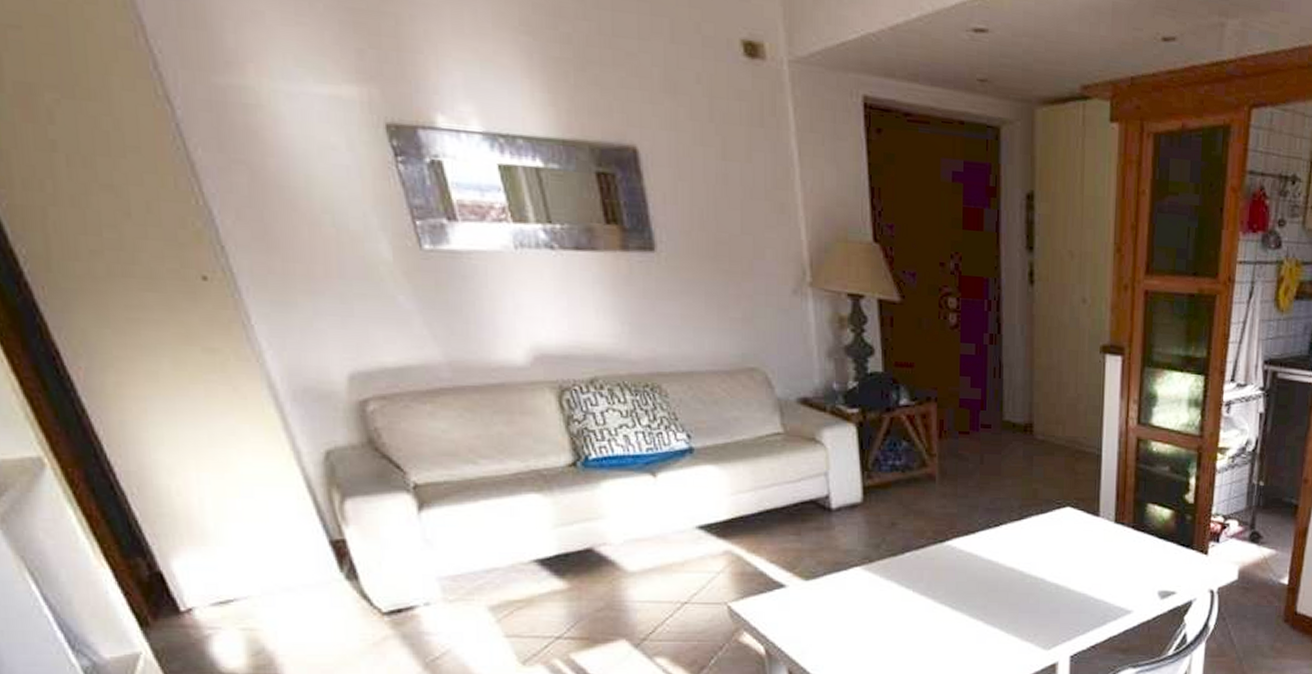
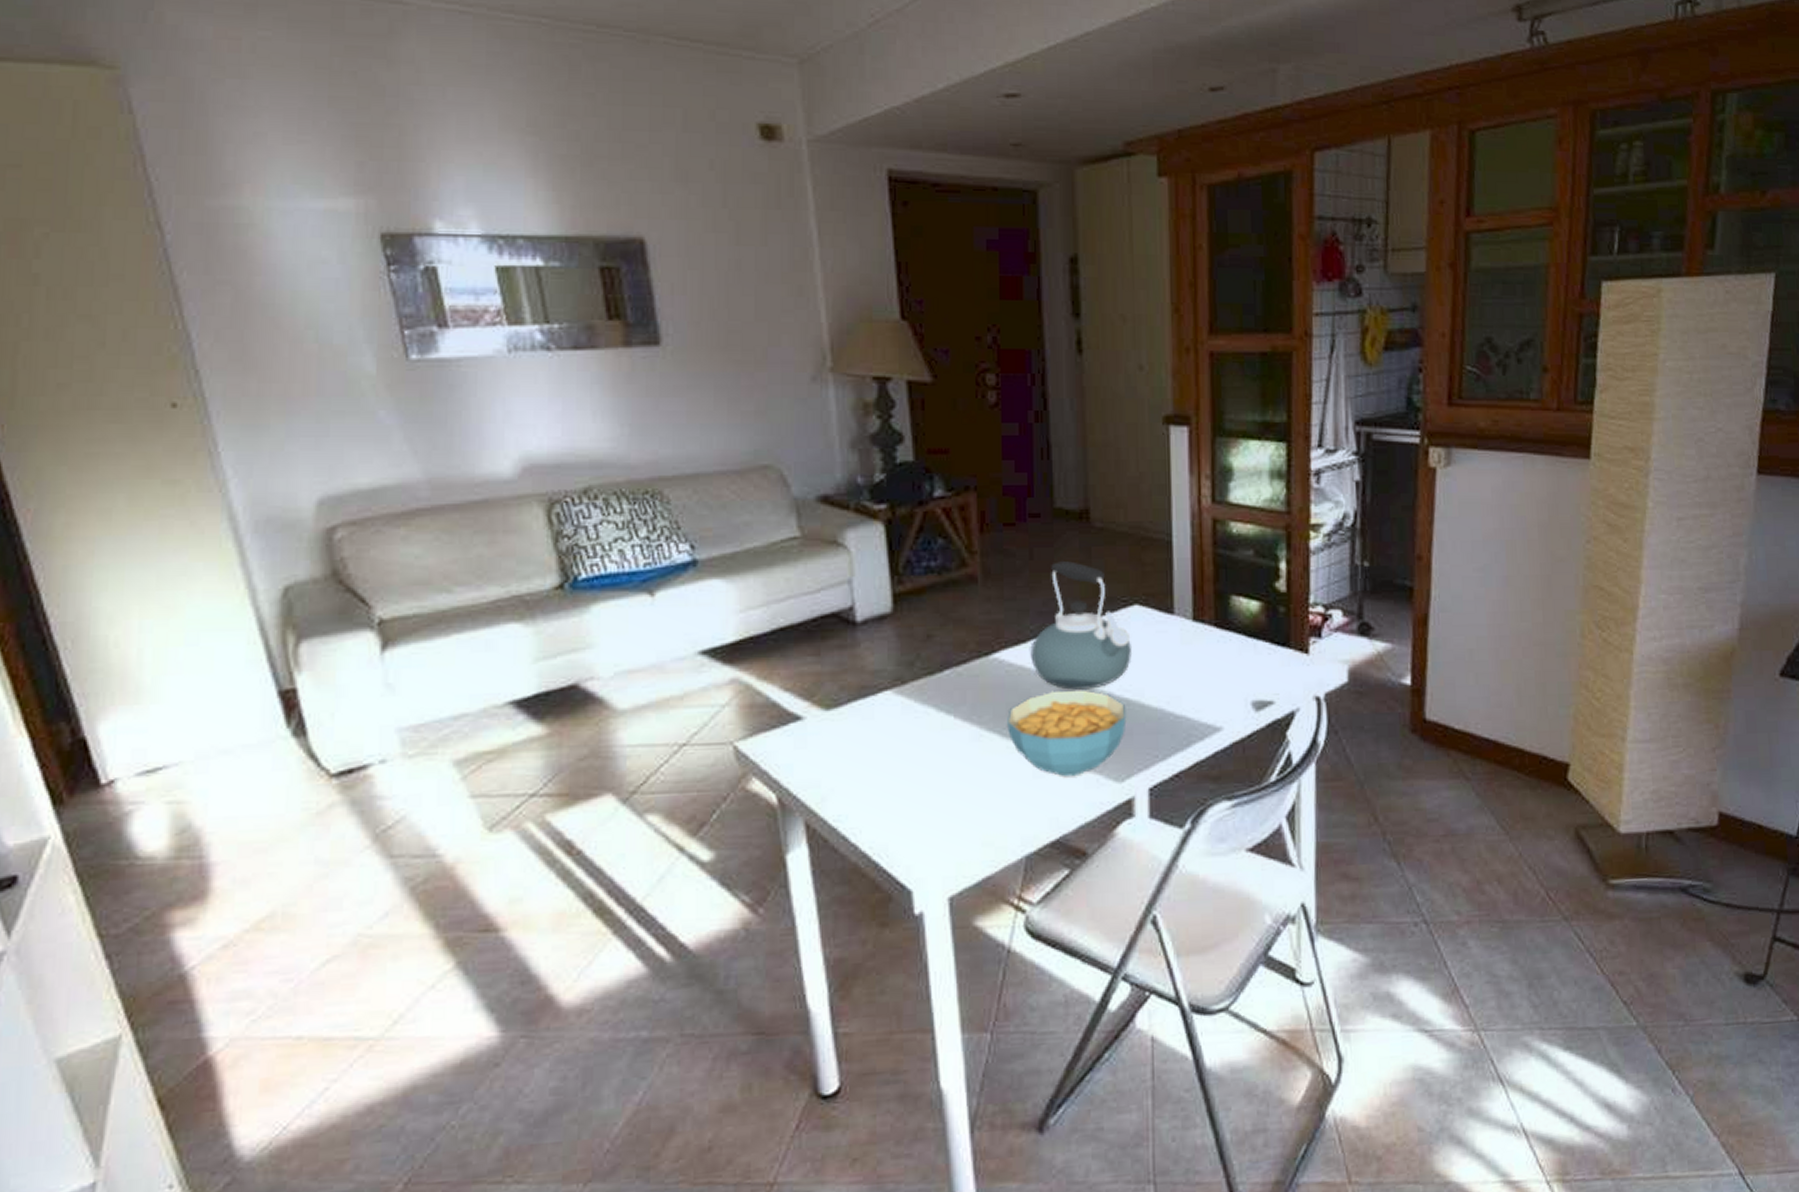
cereal bowl: none [957,575,1055,644] -> present [1007,691,1127,777]
kettle: none [978,467,1062,575] -> present [1030,561,1131,690]

